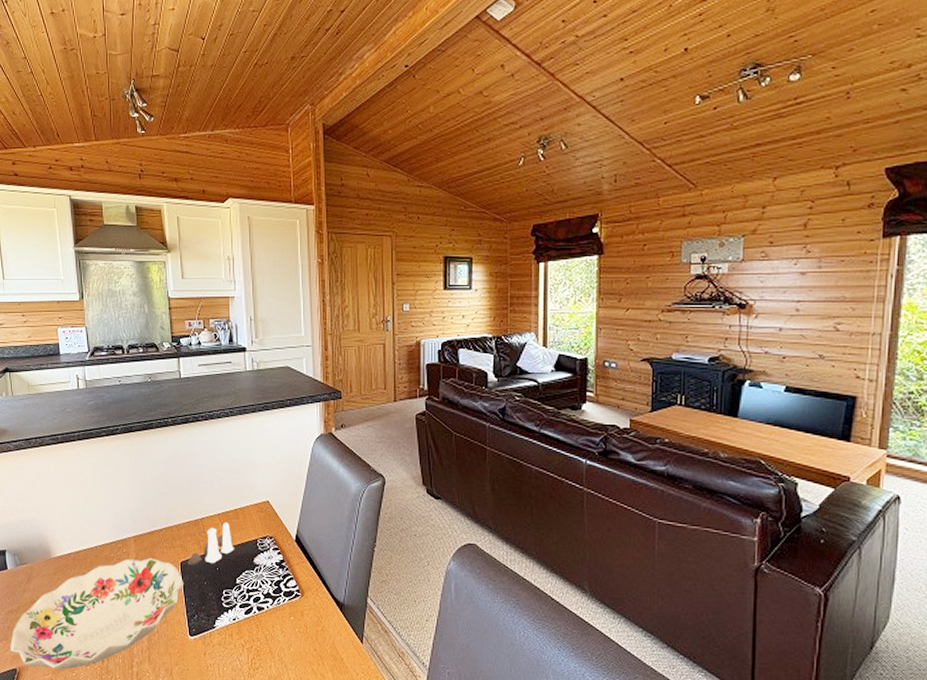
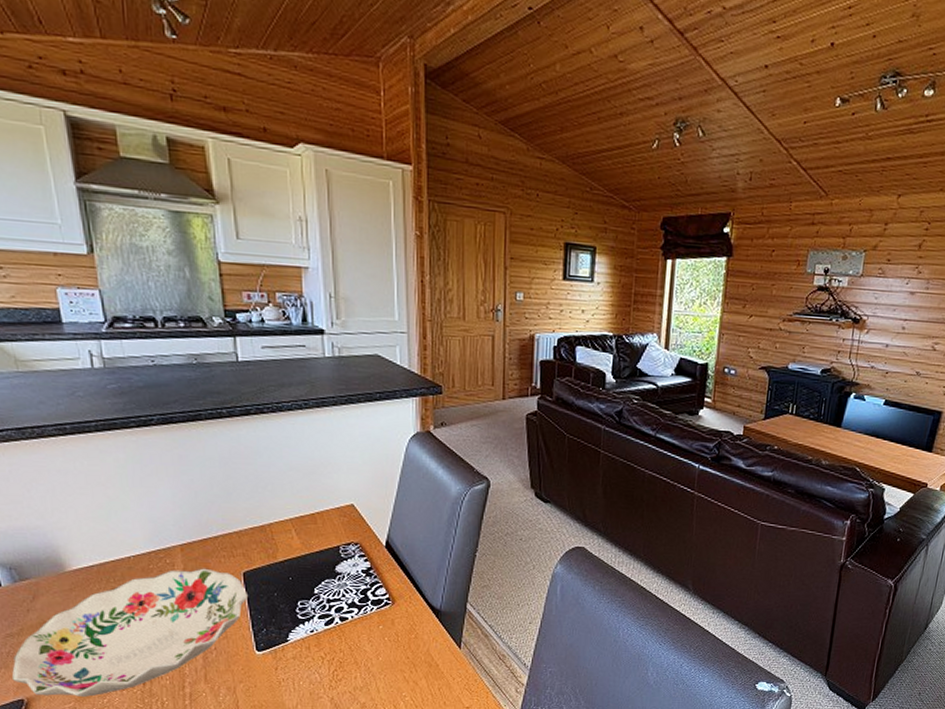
salt and pepper shaker set: present [186,522,234,565] -> none [251,528,311,575]

